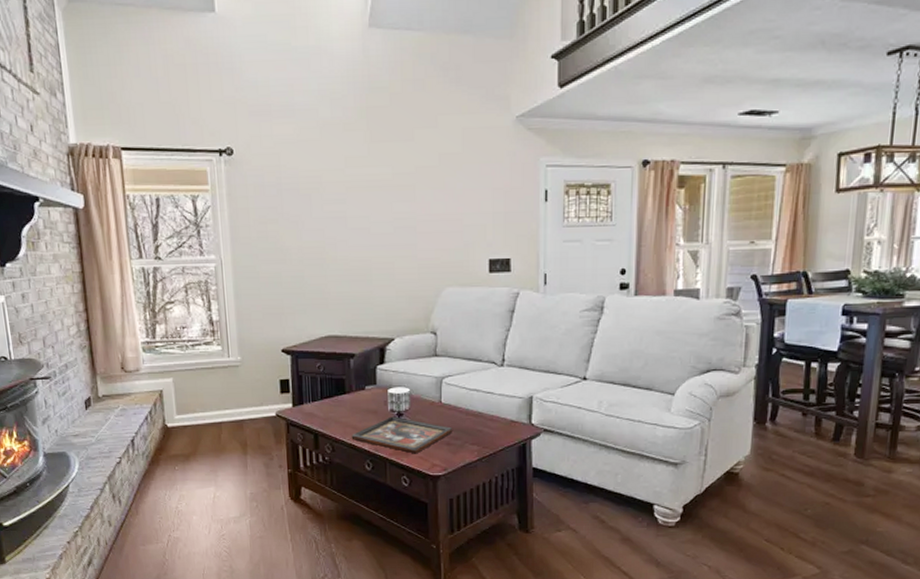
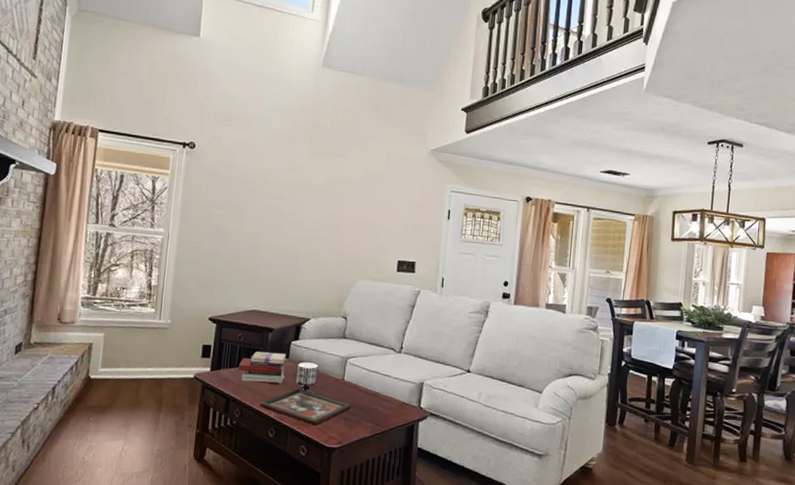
books: none [322,381,374,415] -> present [238,352,287,384]

